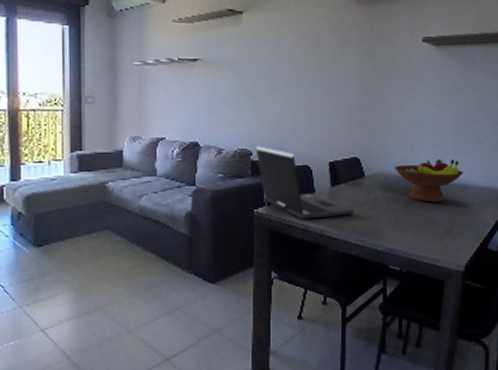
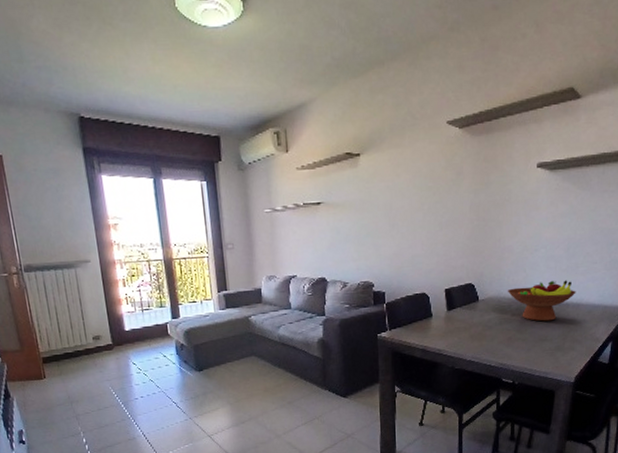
laptop: present [255,145,355,219] -> none [377,277,470,341]

